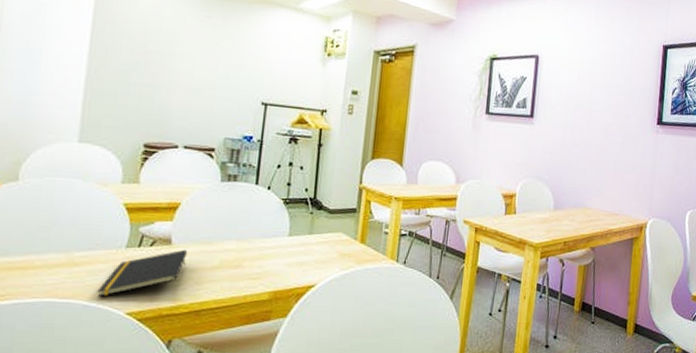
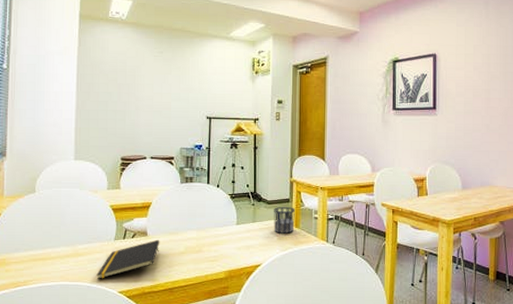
cup: none [334,217,362,250] -> present [273,207,295,234]

